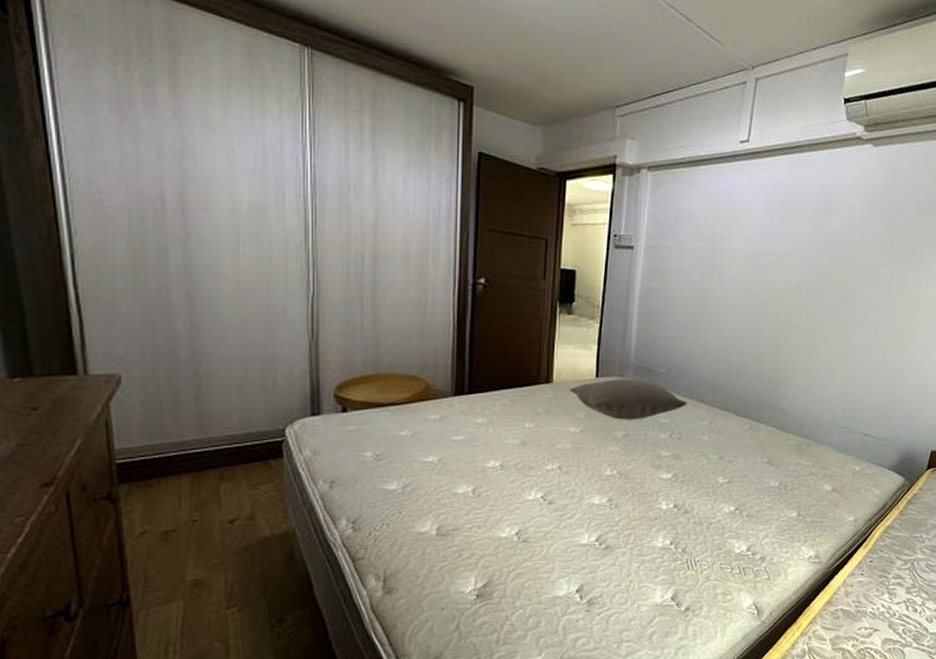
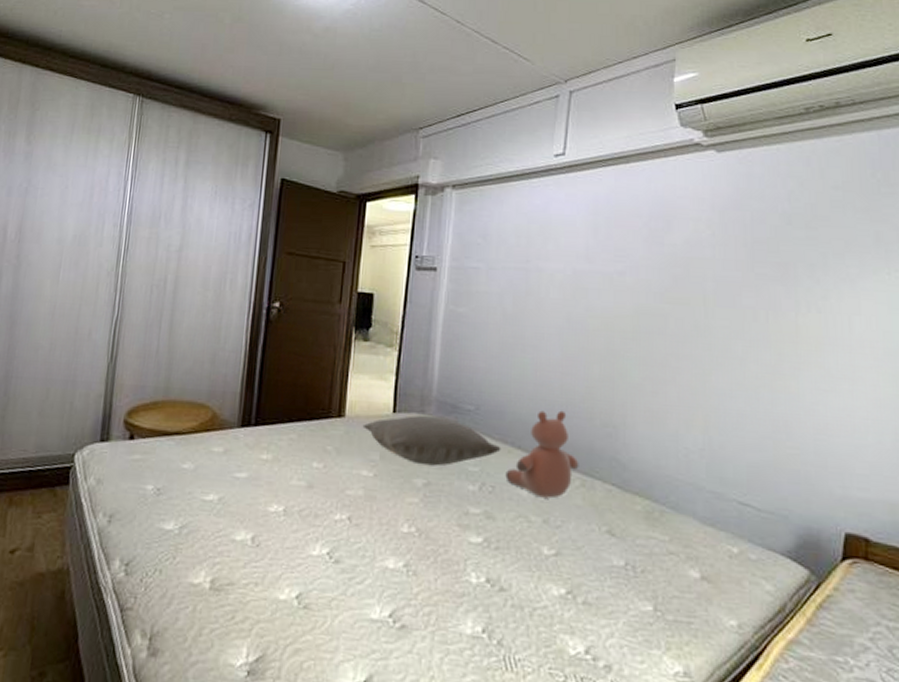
teddy bear: none [690,370,749,440] -> present [505,410,579,499]

